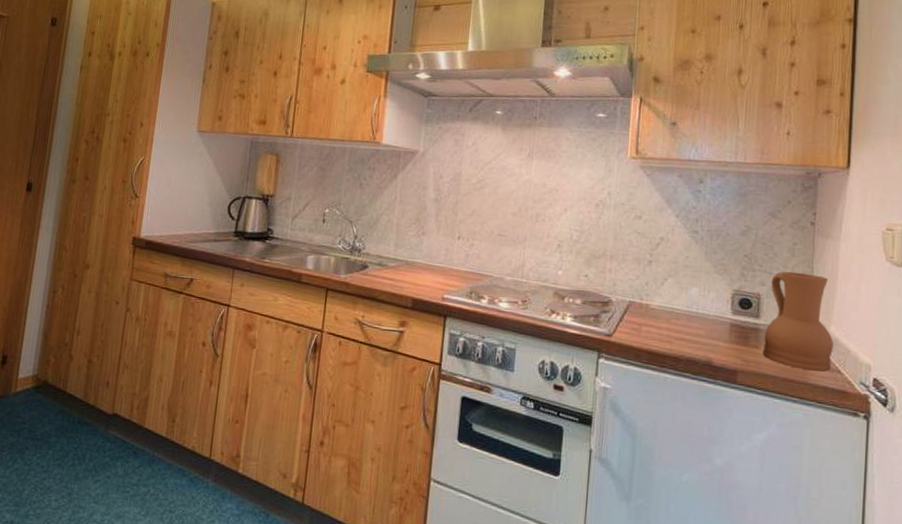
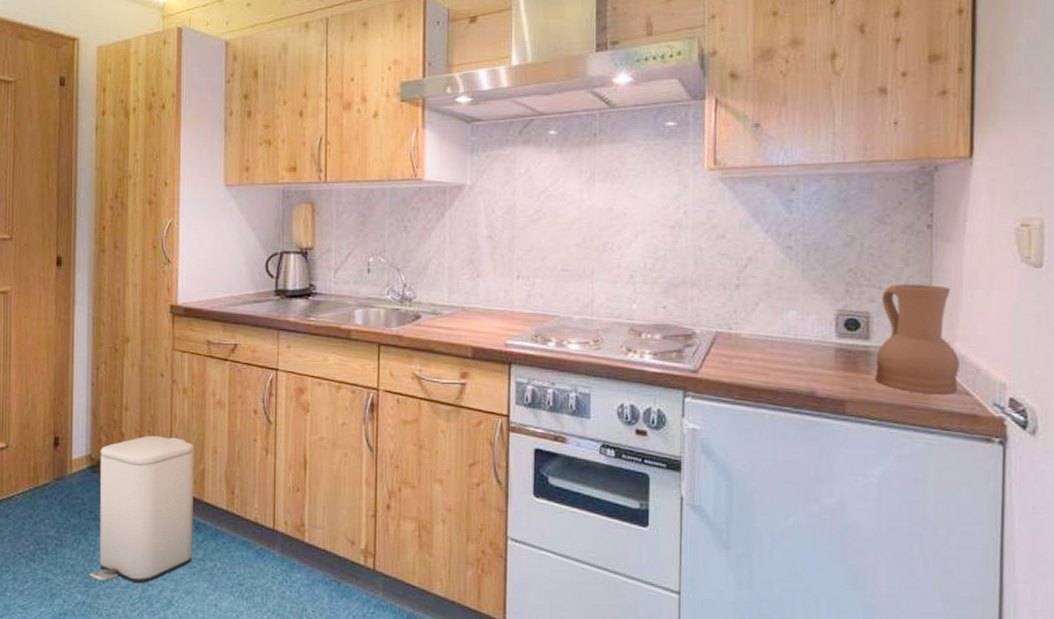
pedal bin: none [20,360,141,505] -> present [89,435,194,583]

